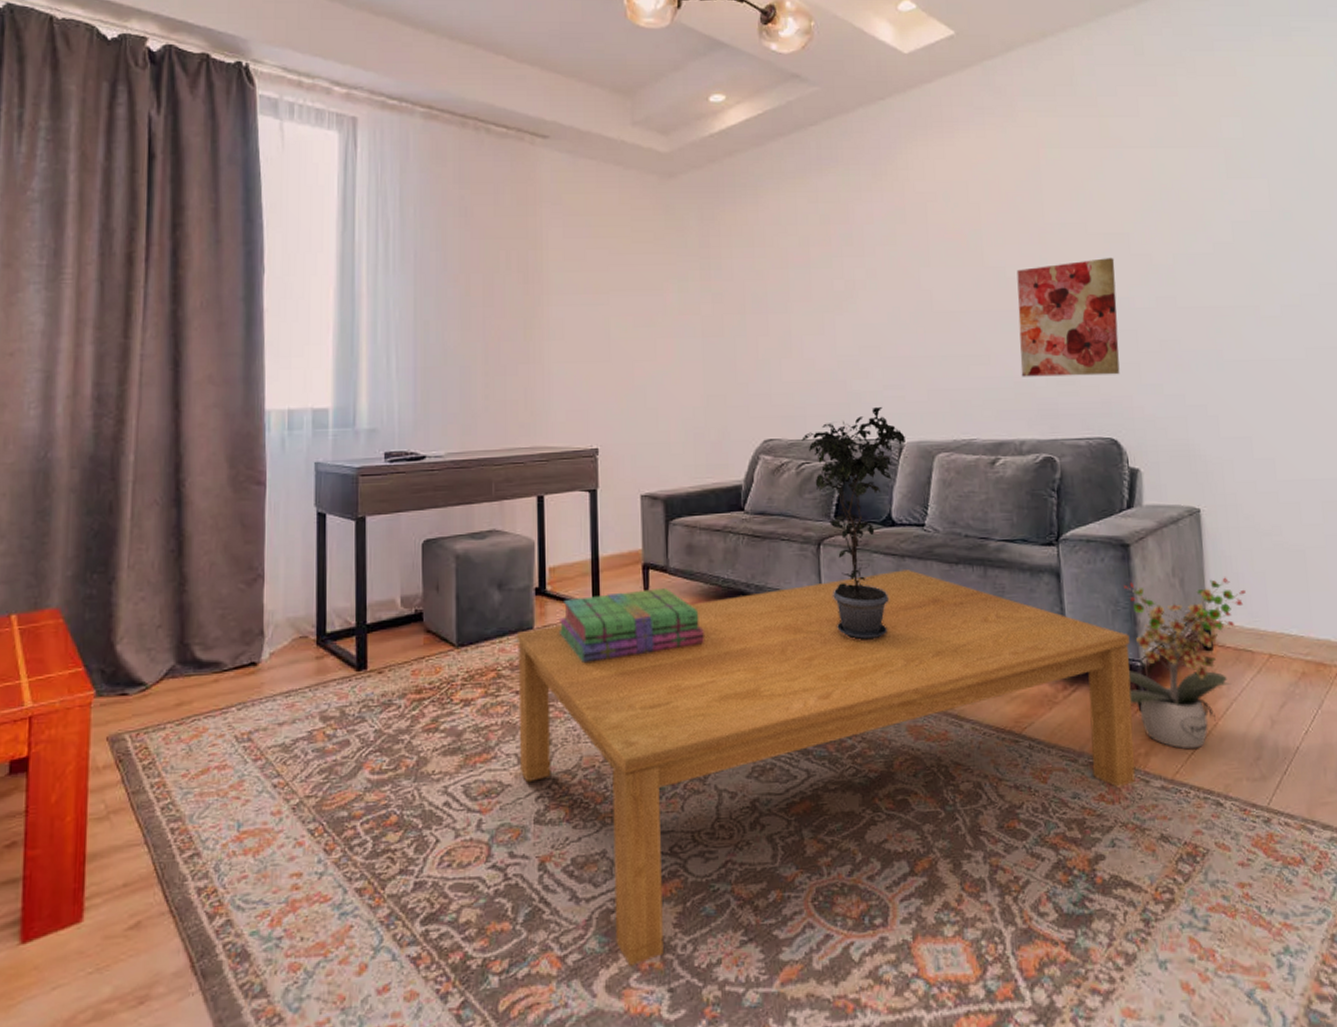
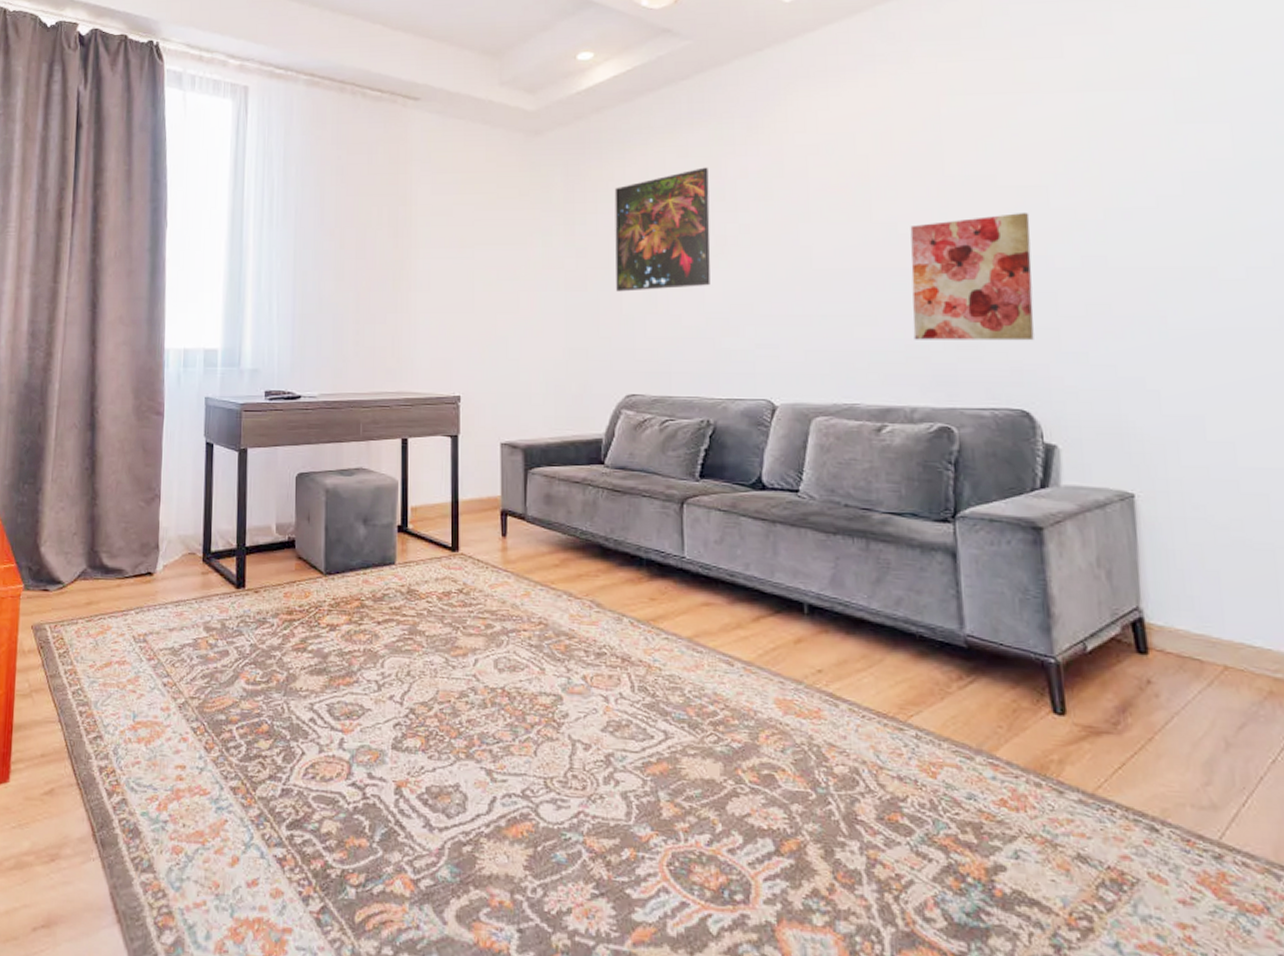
coffee table: present [516,570,1135,966] -> none [379,536,1046,901]
stack of books: present [558,587,704,662] -> none [419,534,561,601]
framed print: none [748,213,841,337] -> present [614,167,711,292]
potted plant: present [802,407,905,640] -> none [666,367,779,606]
potted plant: present [1124,577,1246,750] -> none [1035,570,1193,764]

